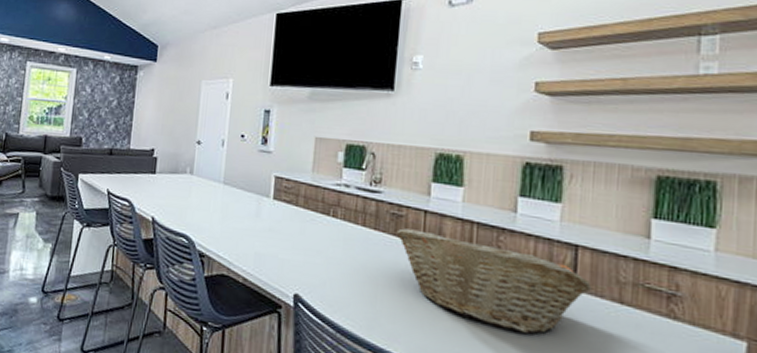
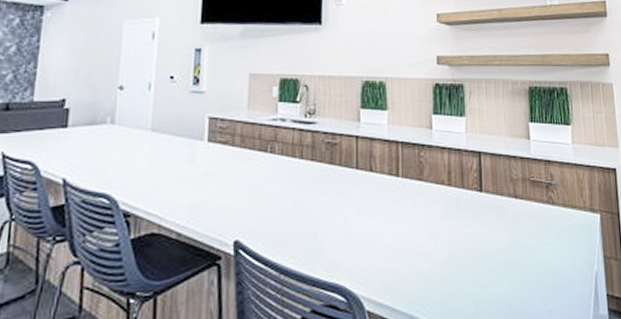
fruit basket: present [396,228,591,334] -> none [332,156,494,239]

